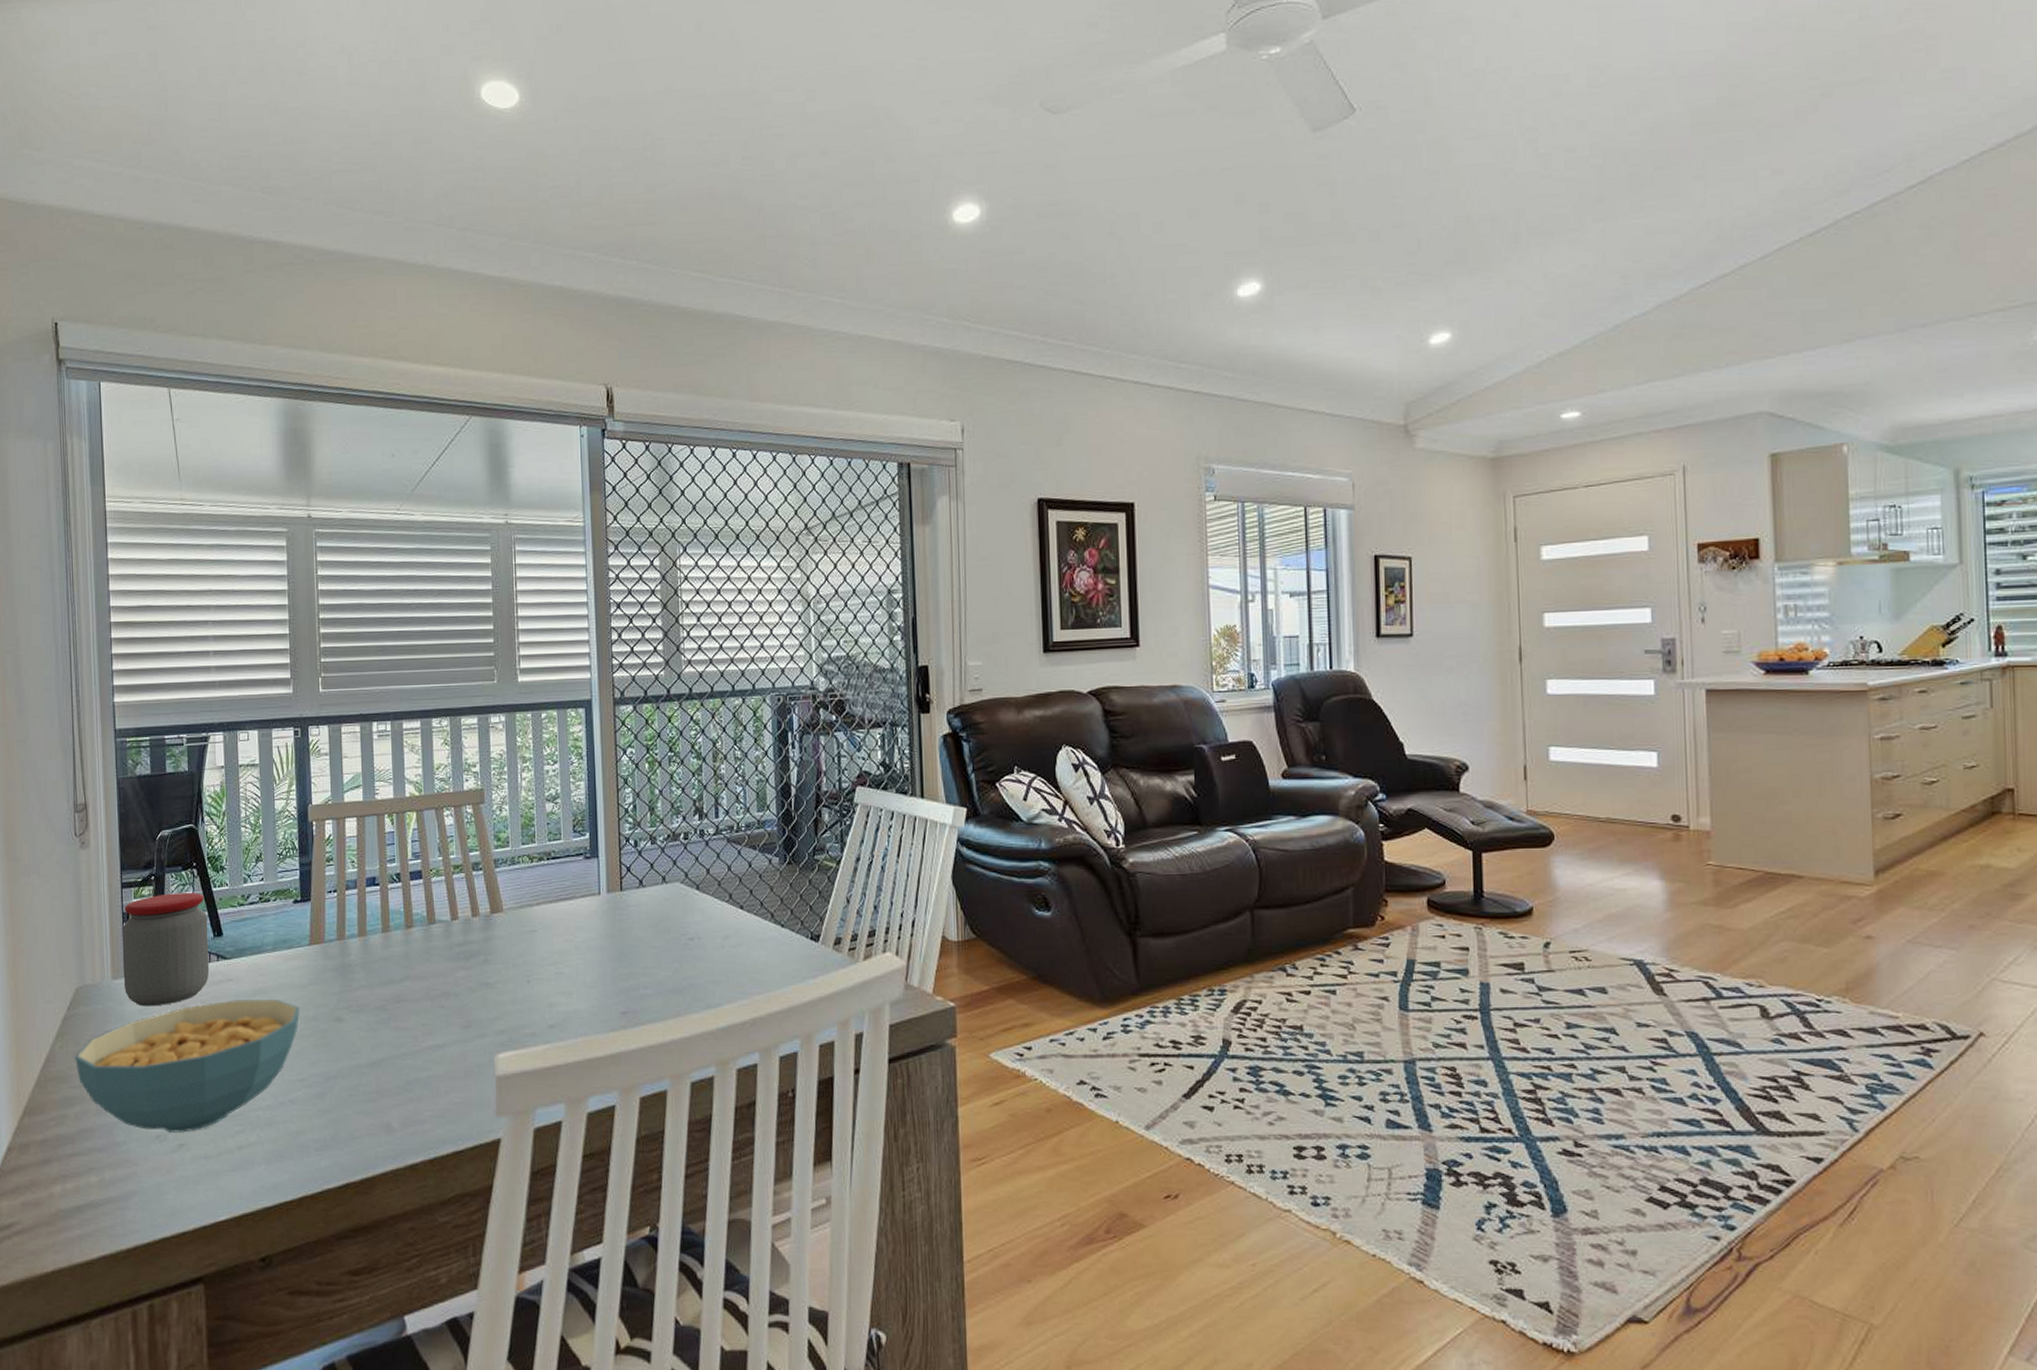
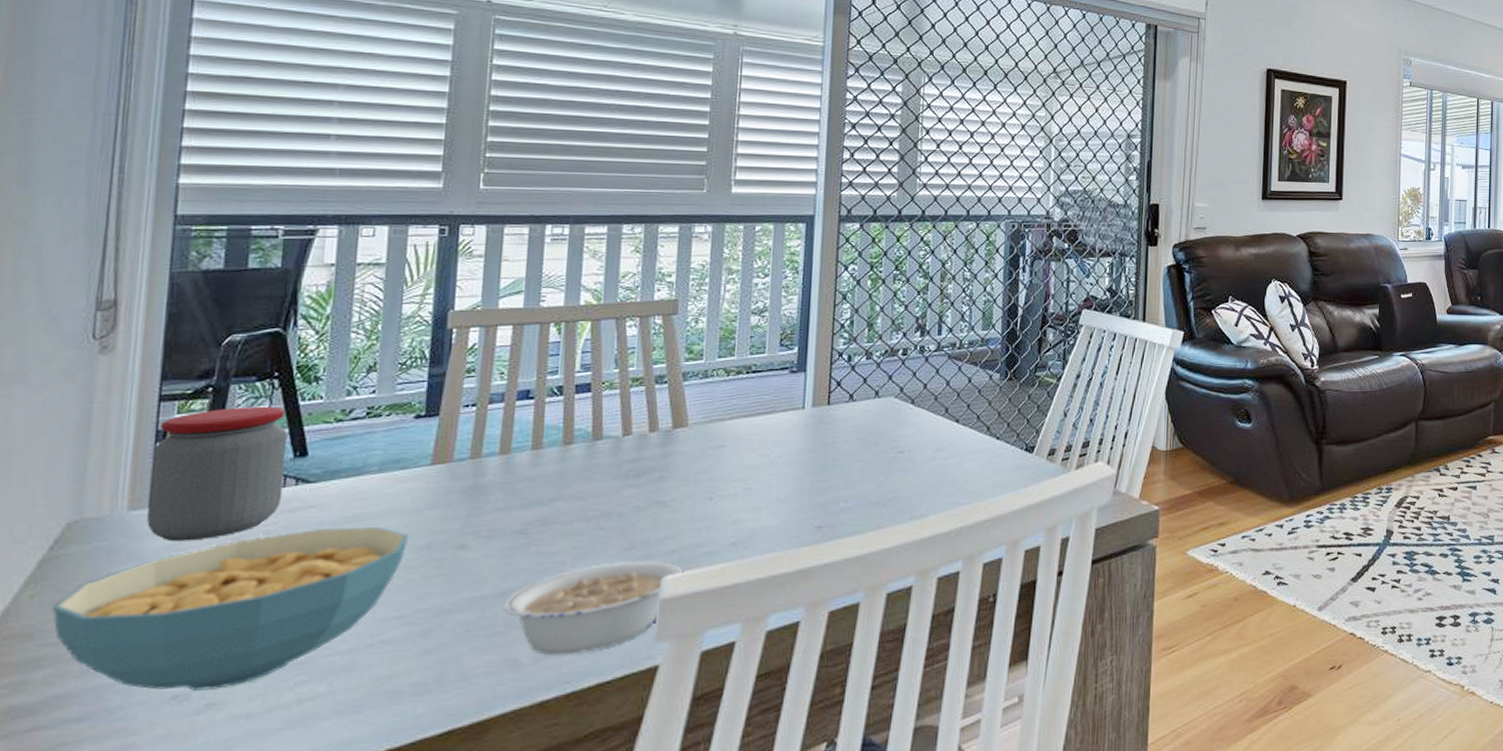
legume: none [374,1040,513,1123] -> present [503,561,684,656]

